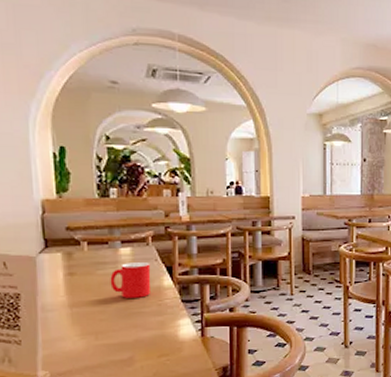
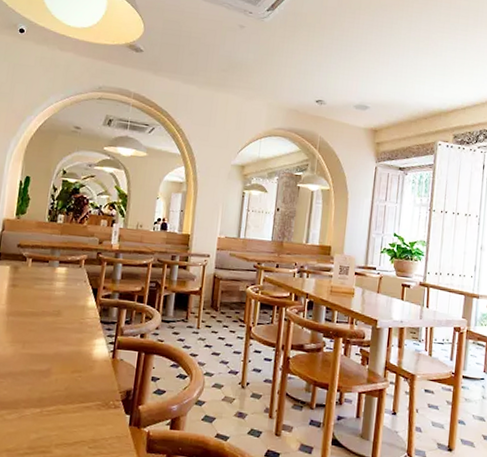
cup: present [110,262,151,298] -> none [43,281,80,315]

